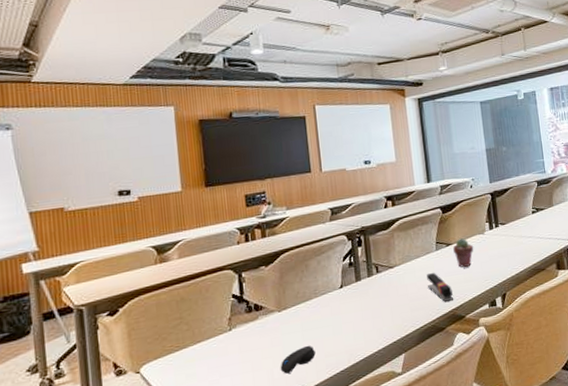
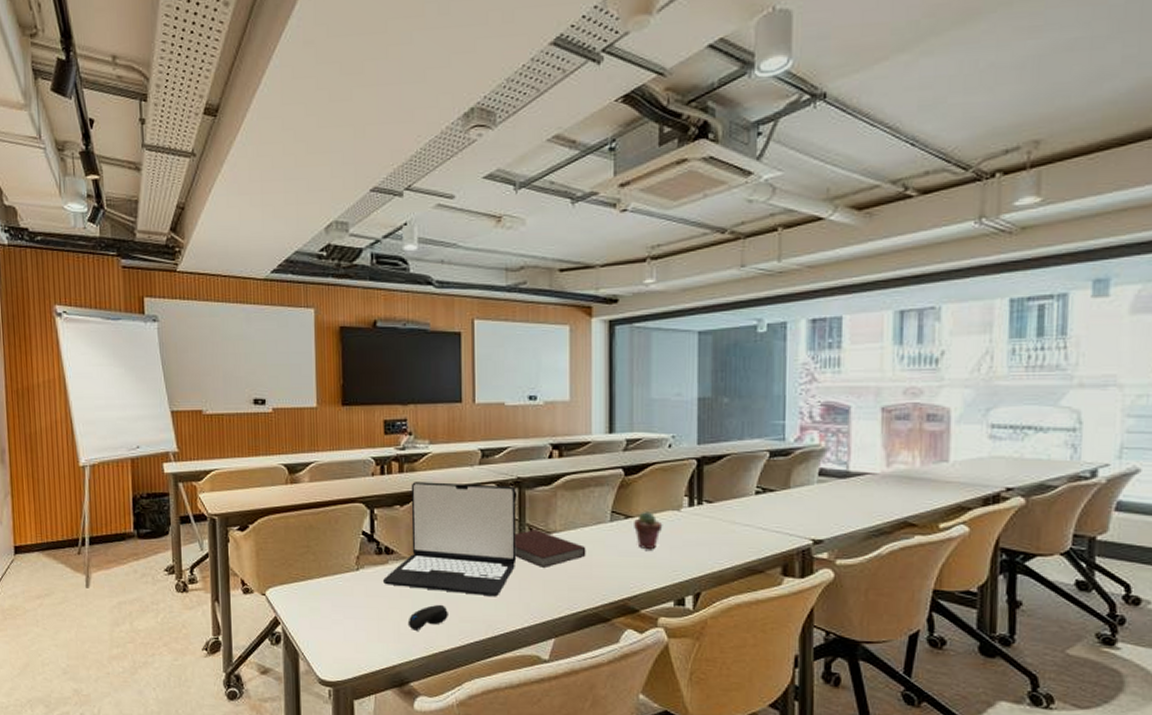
laptop: none [255,234,368,338] -> present [383,482,517,597]
notebook: none [364,266,421,297] -> present [515,530,586,567]
stapler: present [427,272,454,302] -> none [594,548,627,588]

